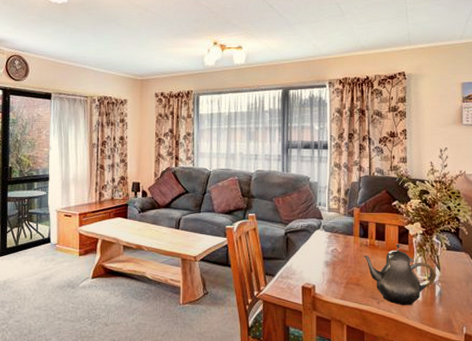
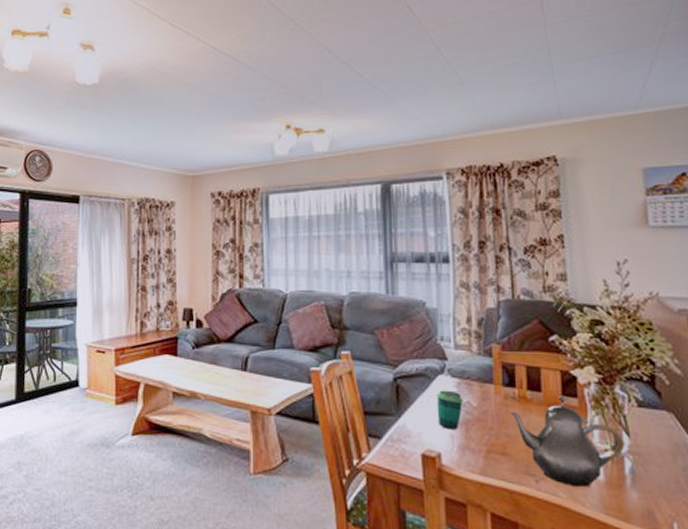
cup: none [314,241,332,268] -> present [436,390,463,429]

